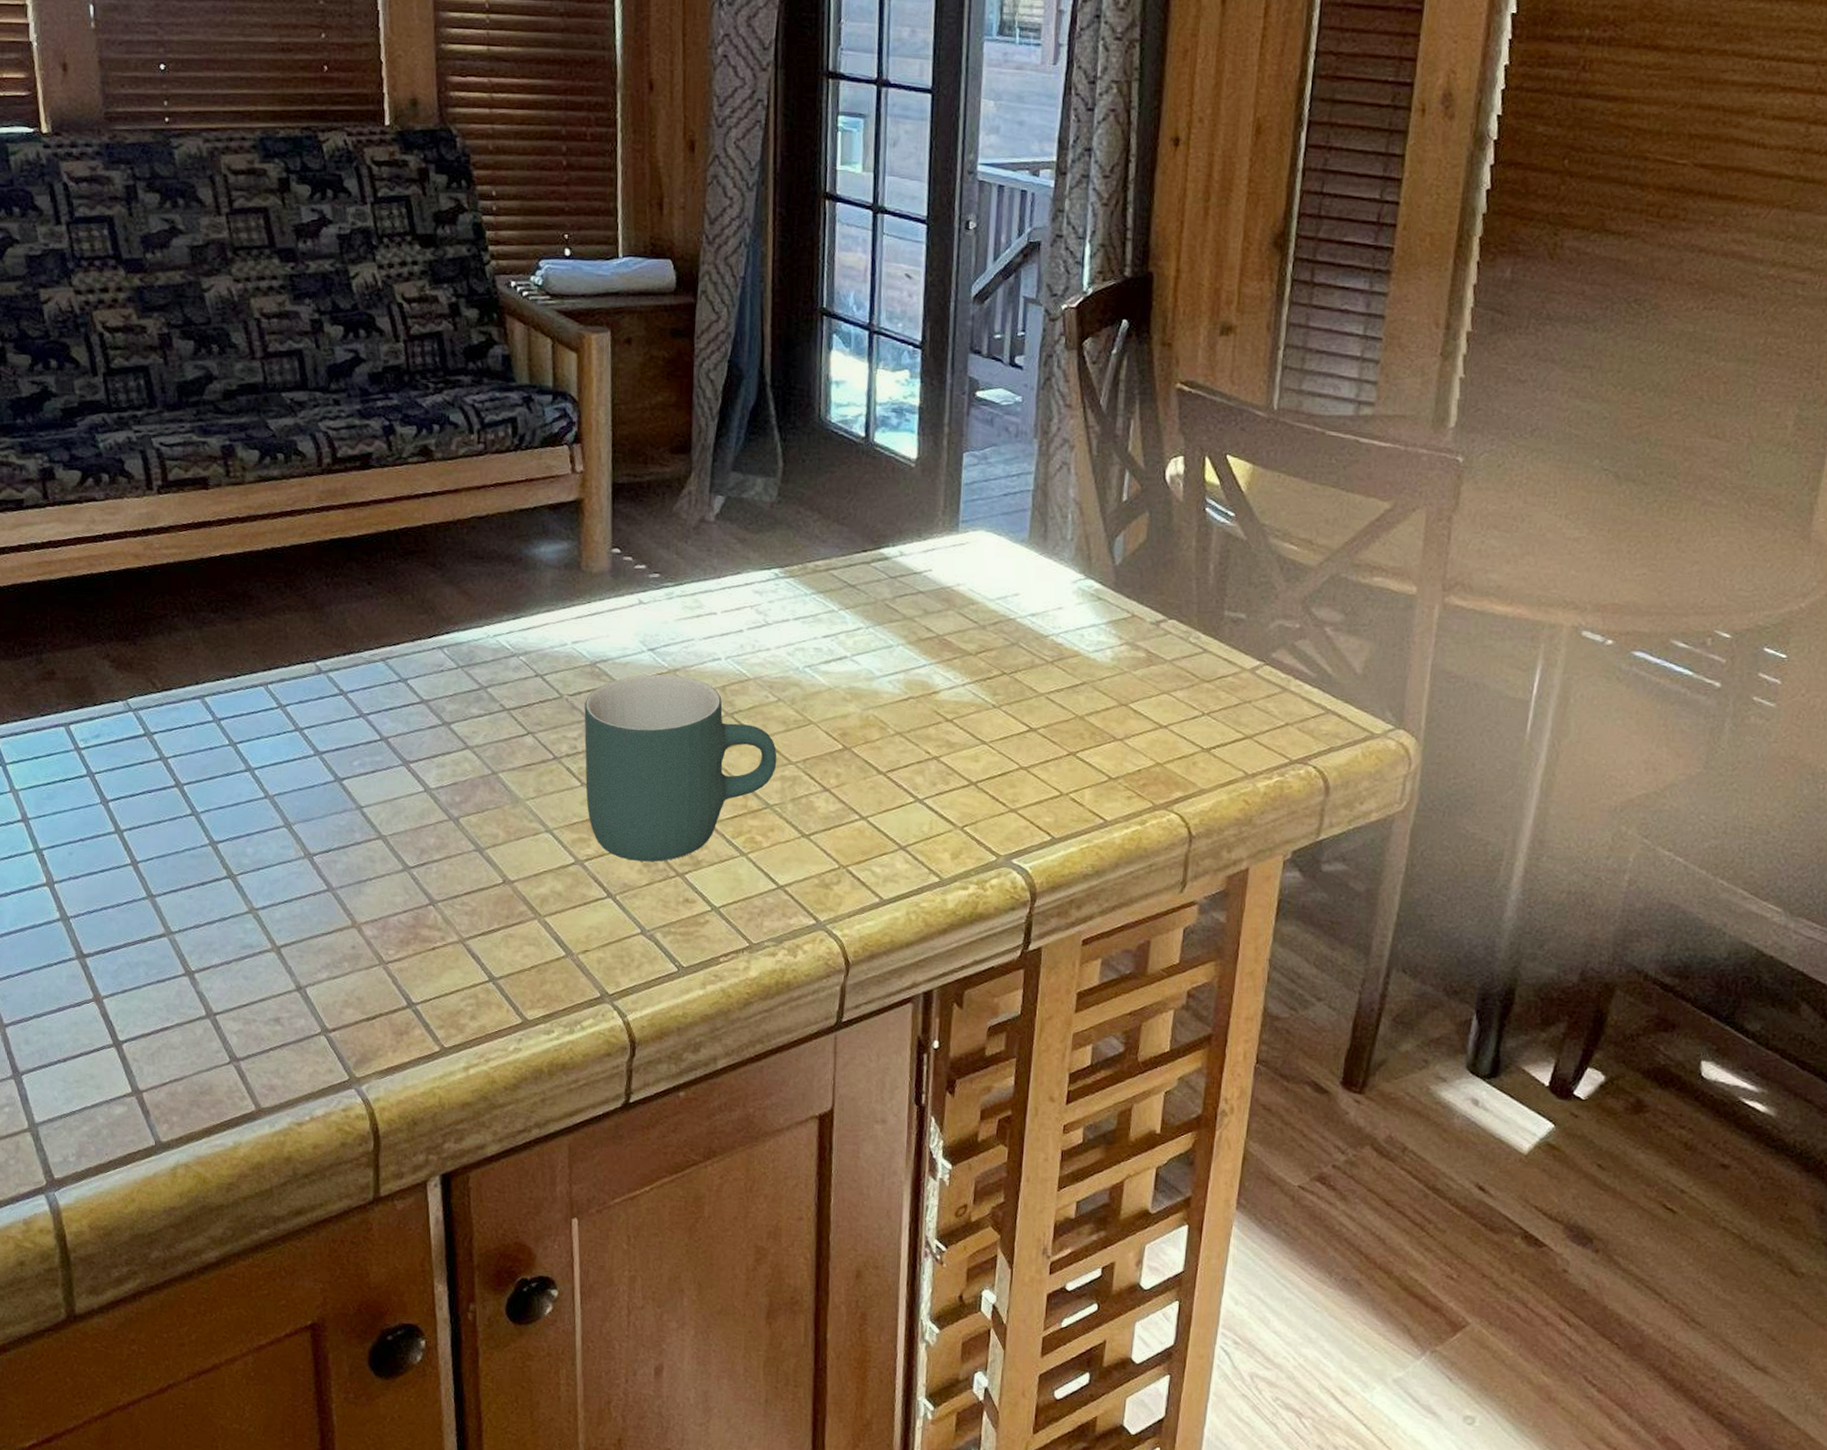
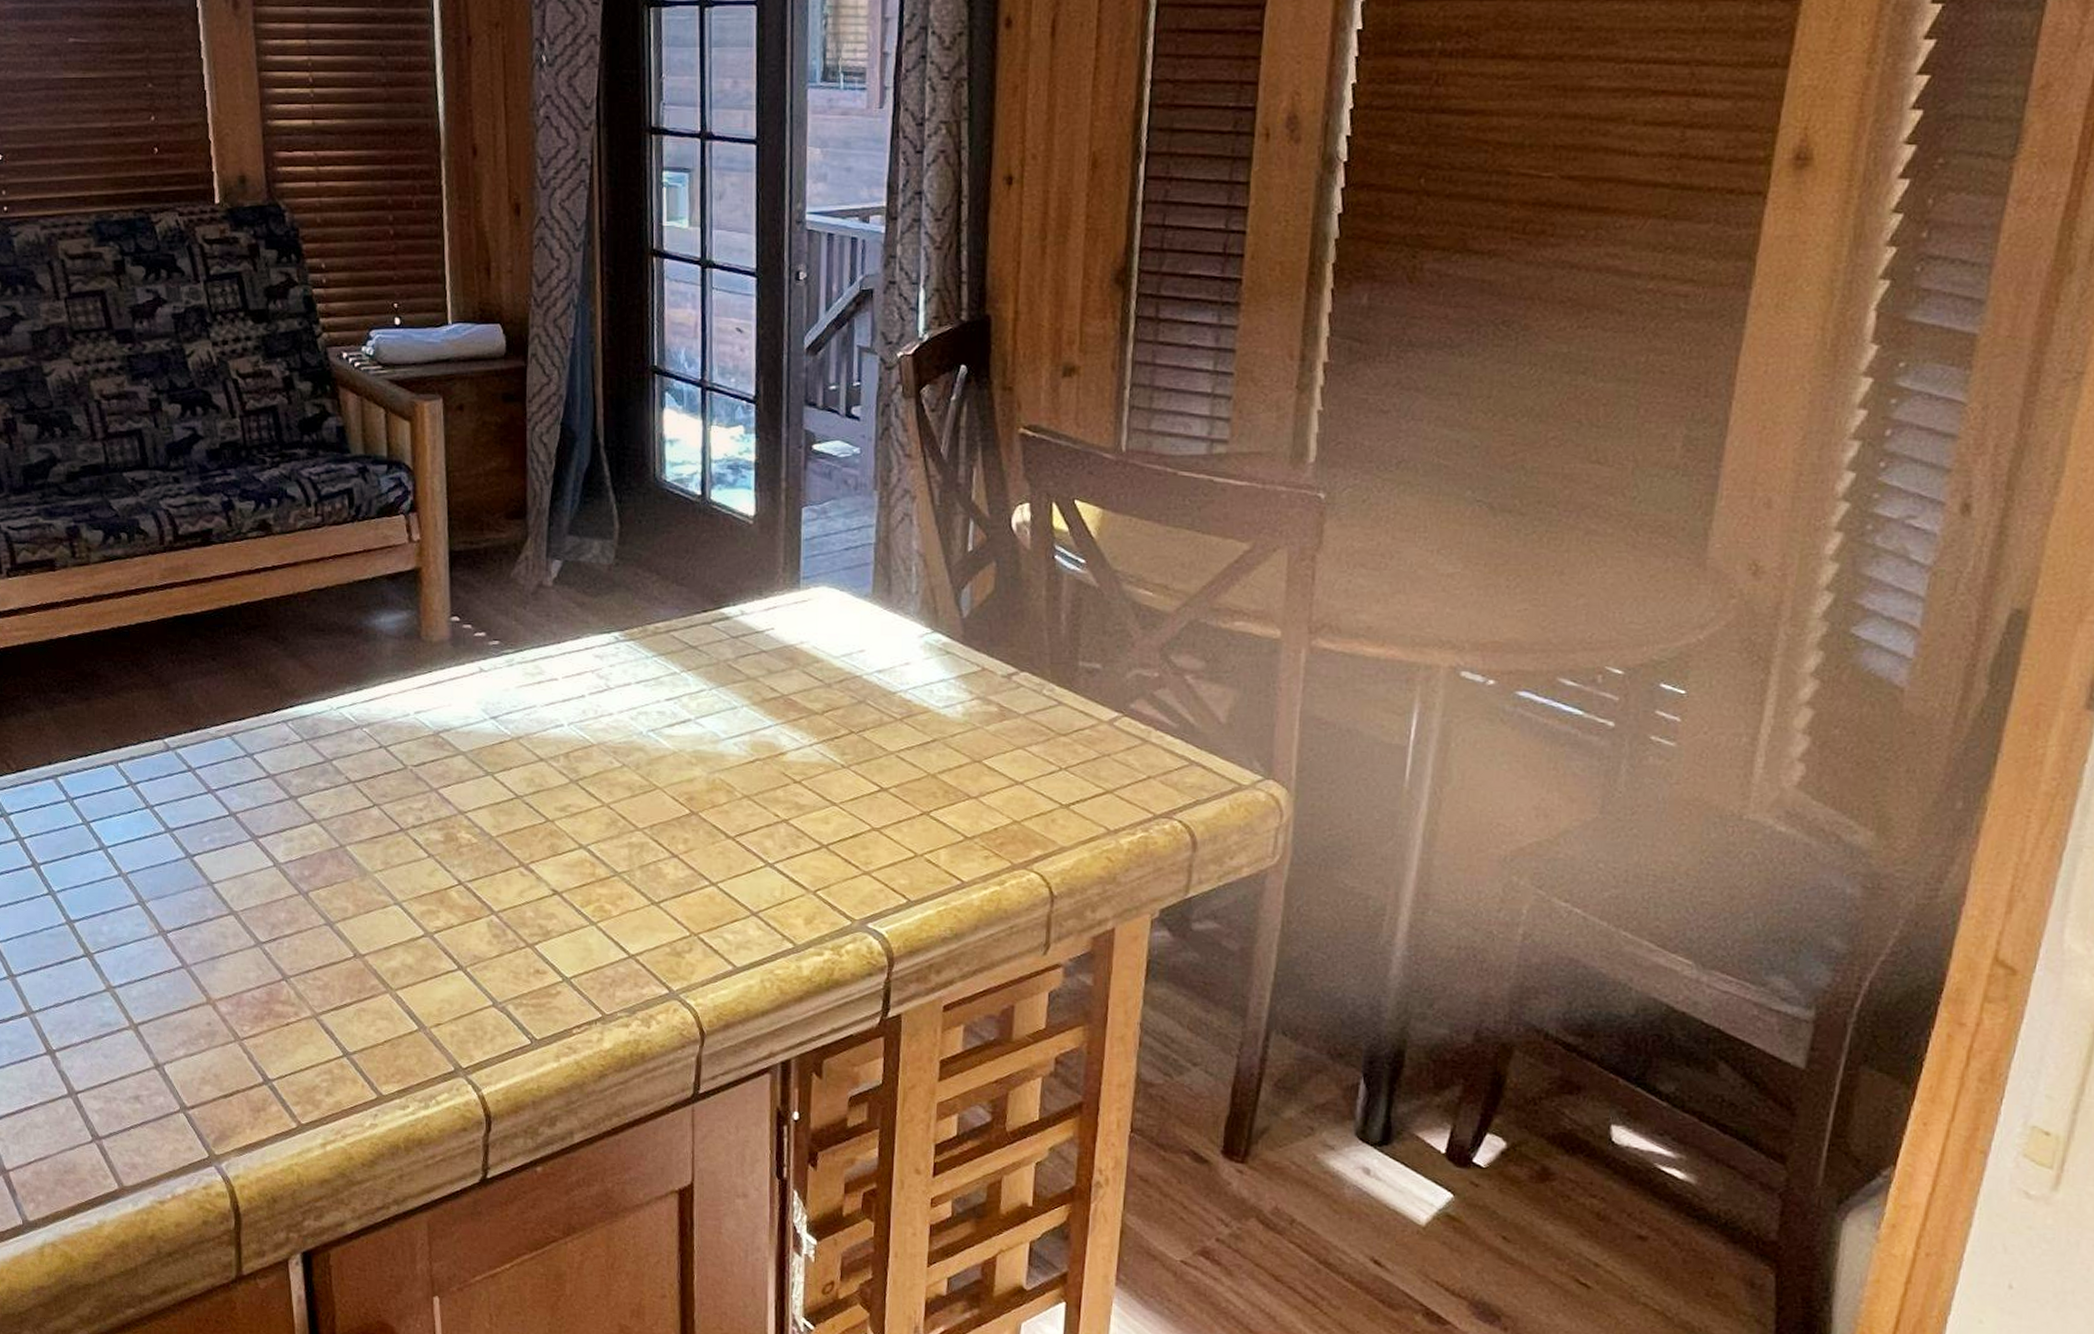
mug: present [584,674,777,862] -> none [429,742,624,933]

